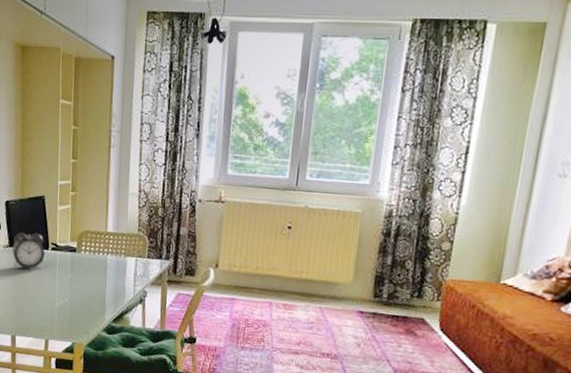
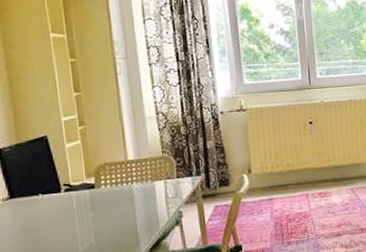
alarm clock: present [12,232,45,269] -> none [14,177,60,223]

